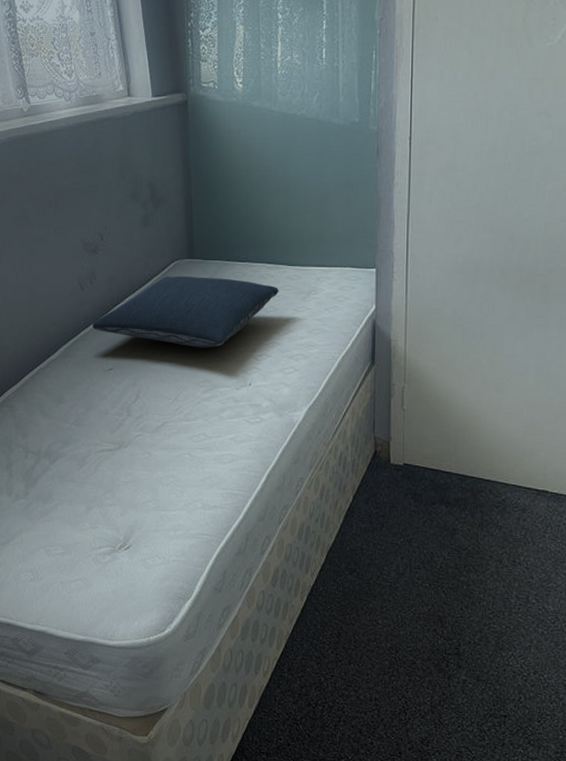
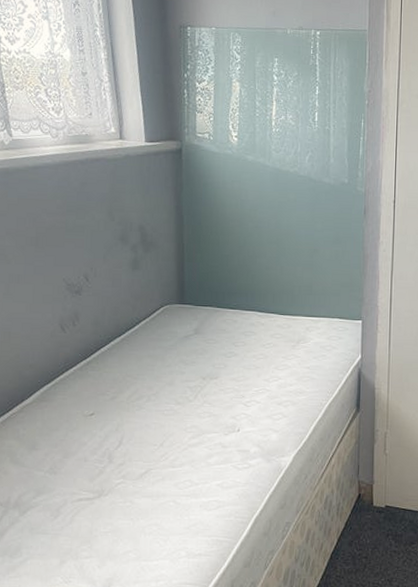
pillow: present [93,276,279,348] -> none [73,320,269,394]

